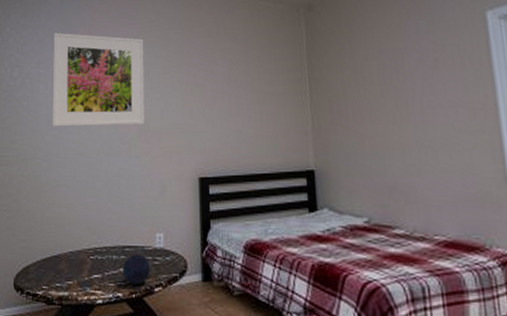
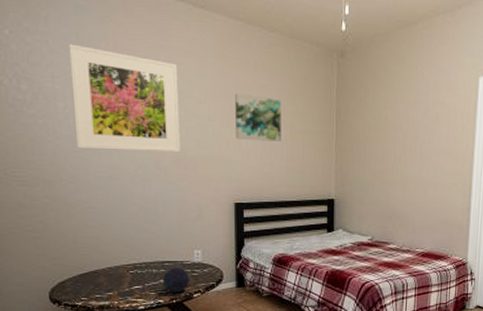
wall art: none [198,59,248,108] -> present [235,93,281,142]

